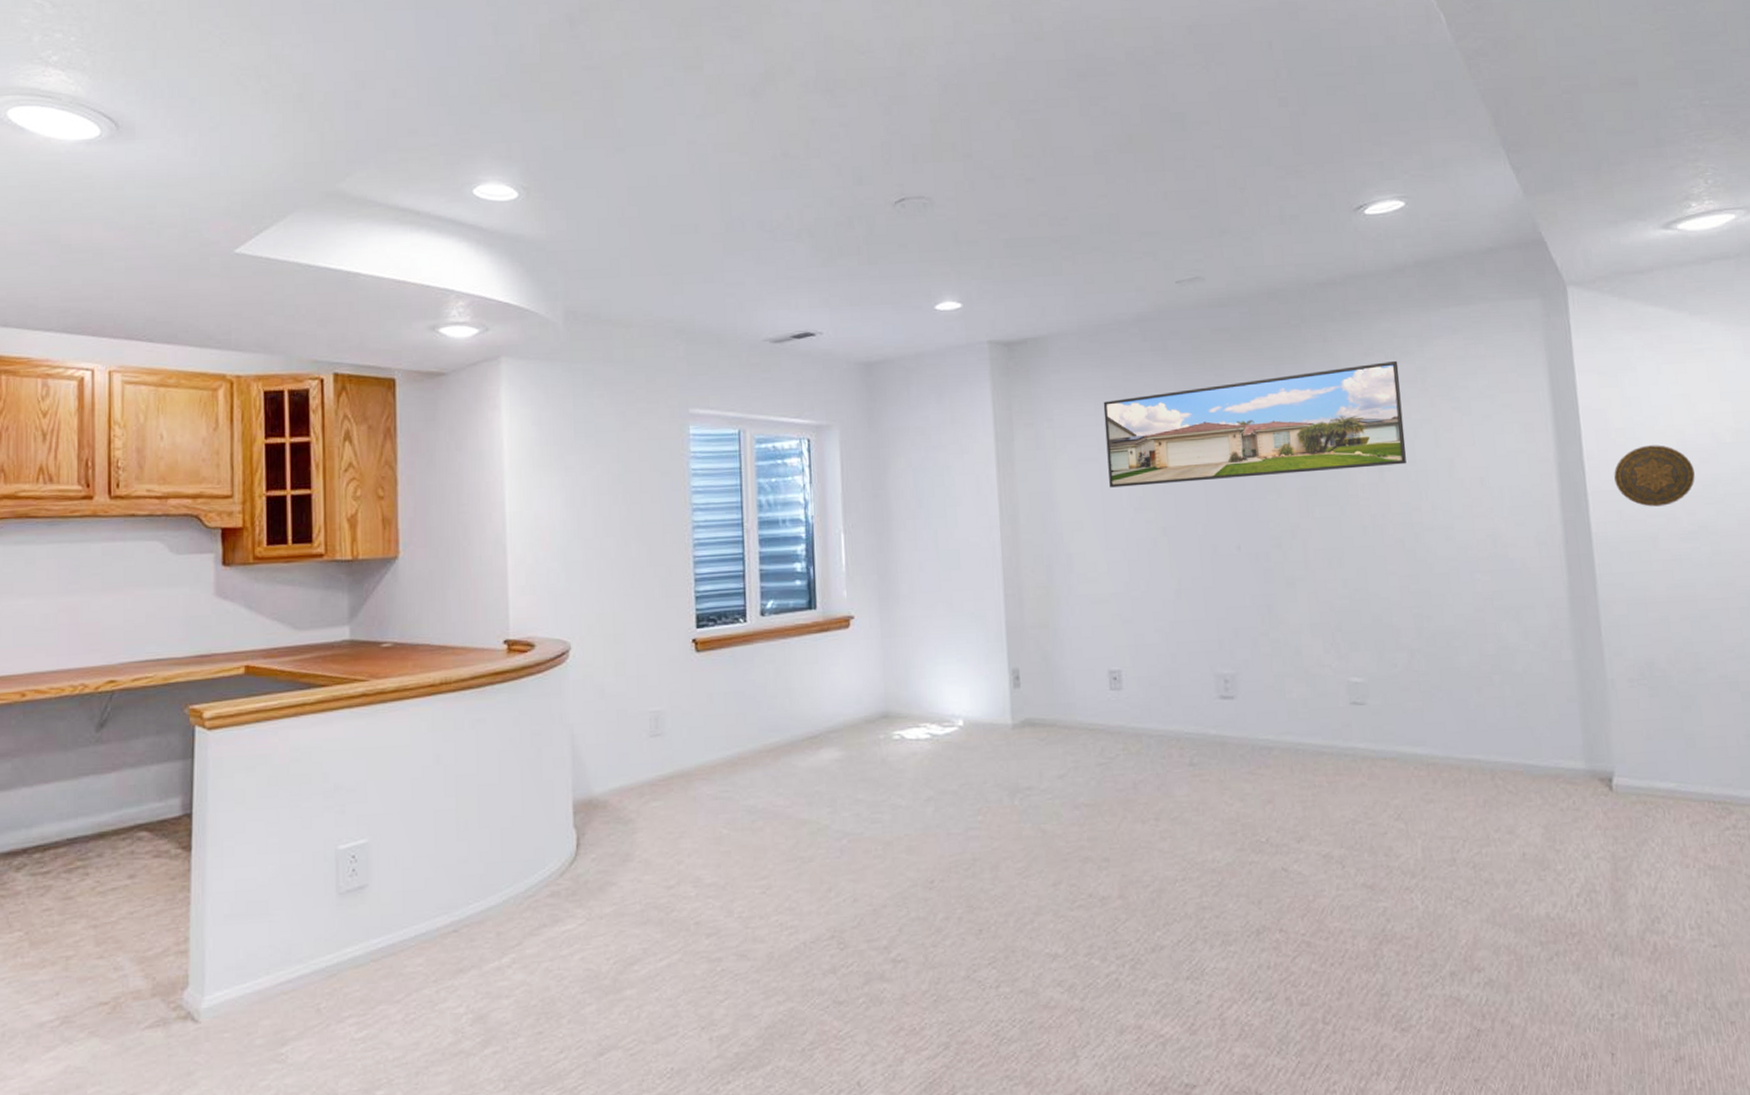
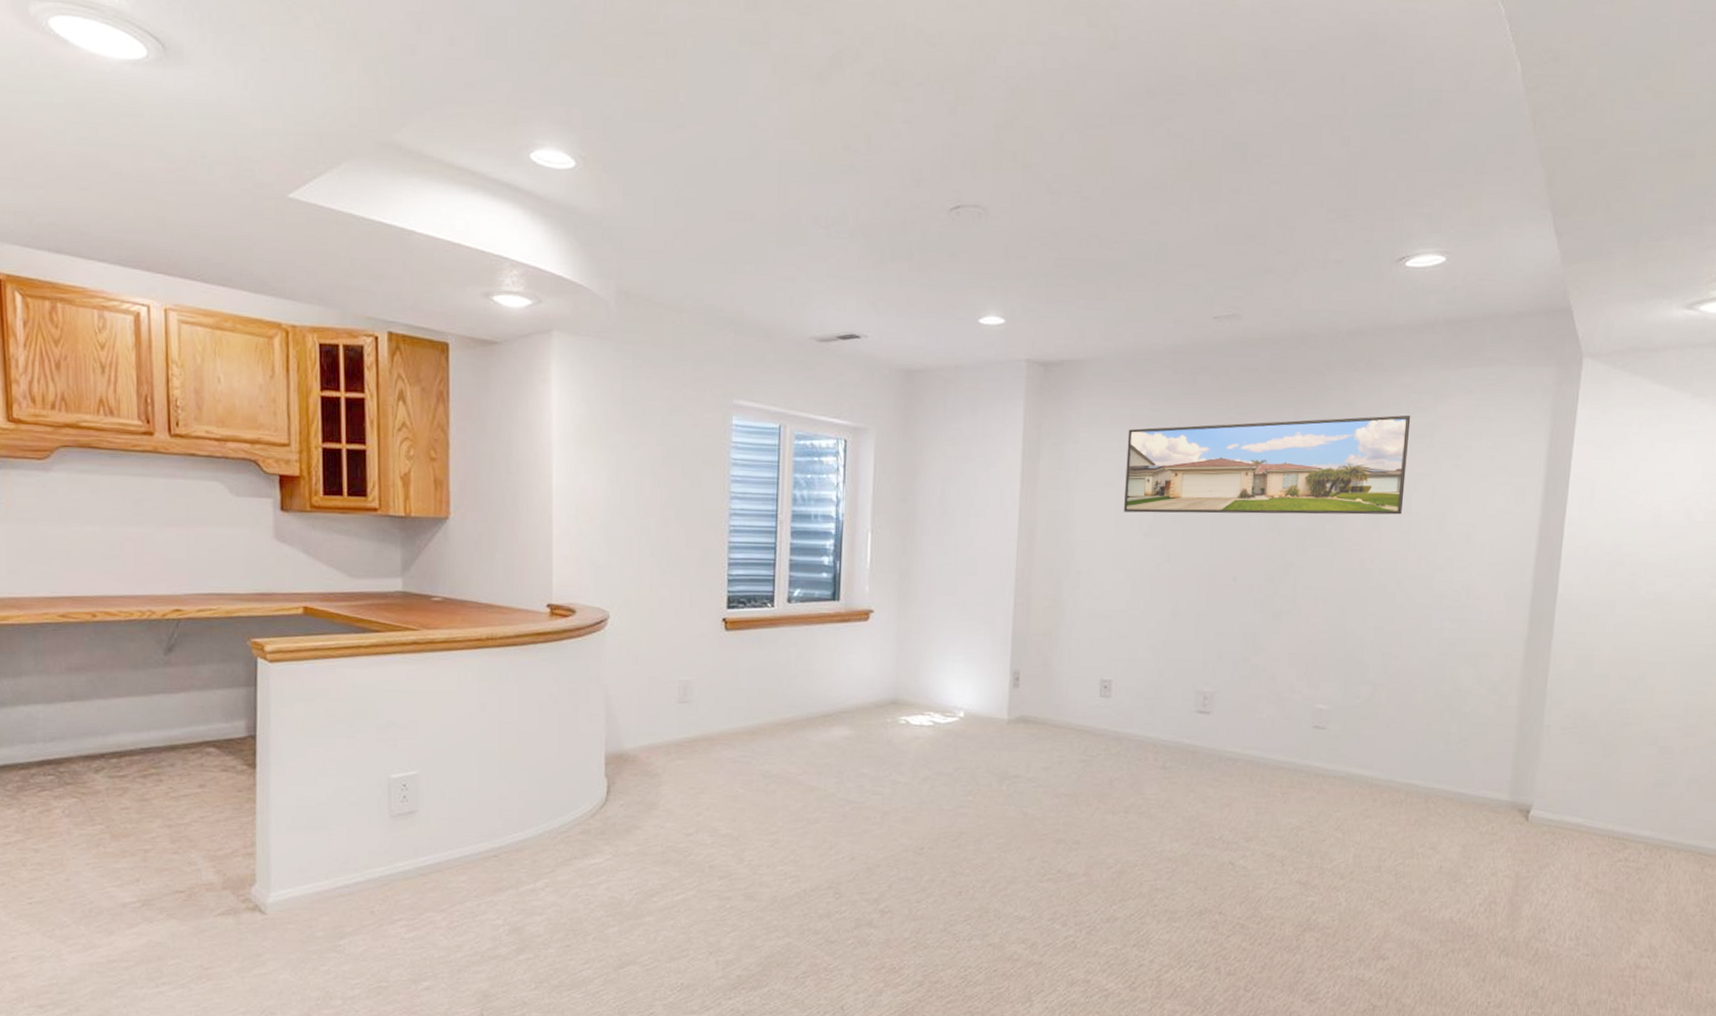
decorative plate: present [1614,445,1695,507] -> none [1588,517,1663,575]

